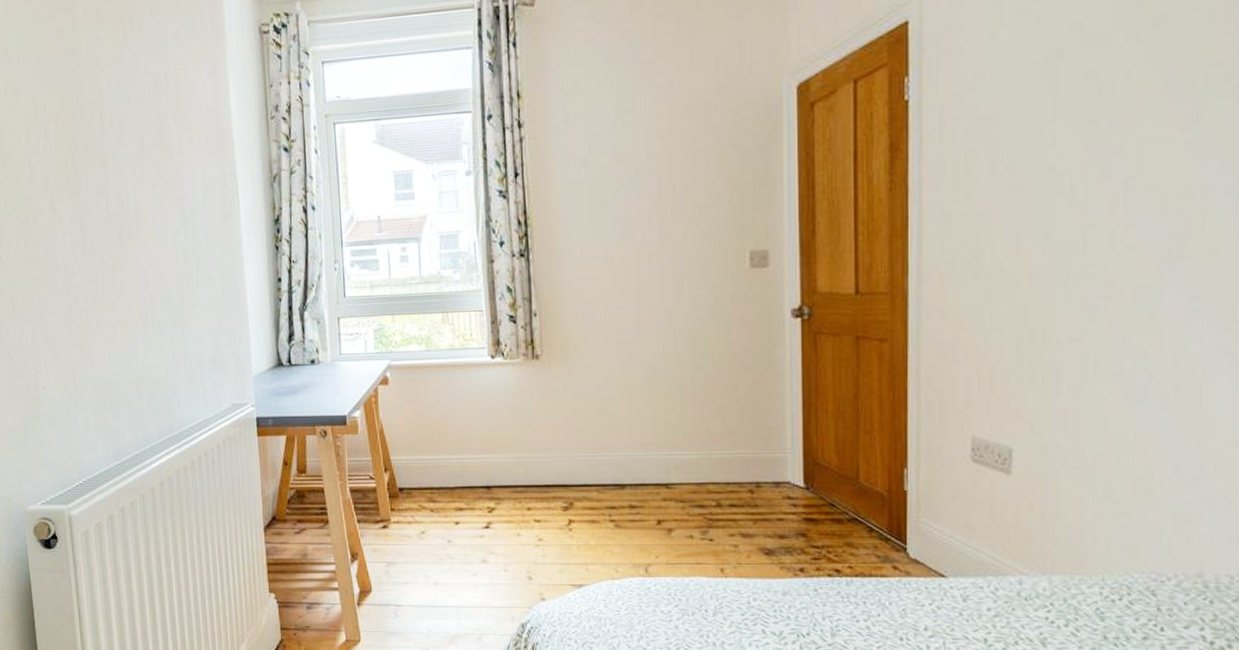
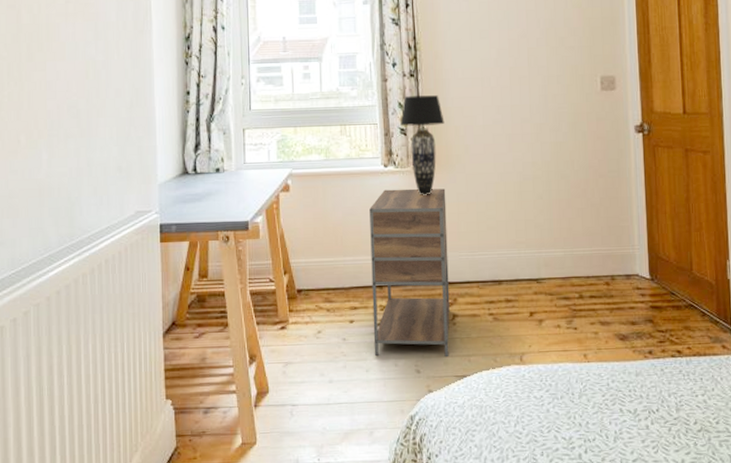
nightstand: none [475,382,565,564] -> present [369,188,450,356]
table lamp: none [509,277,560,390] -> present [400,95,445,195]

